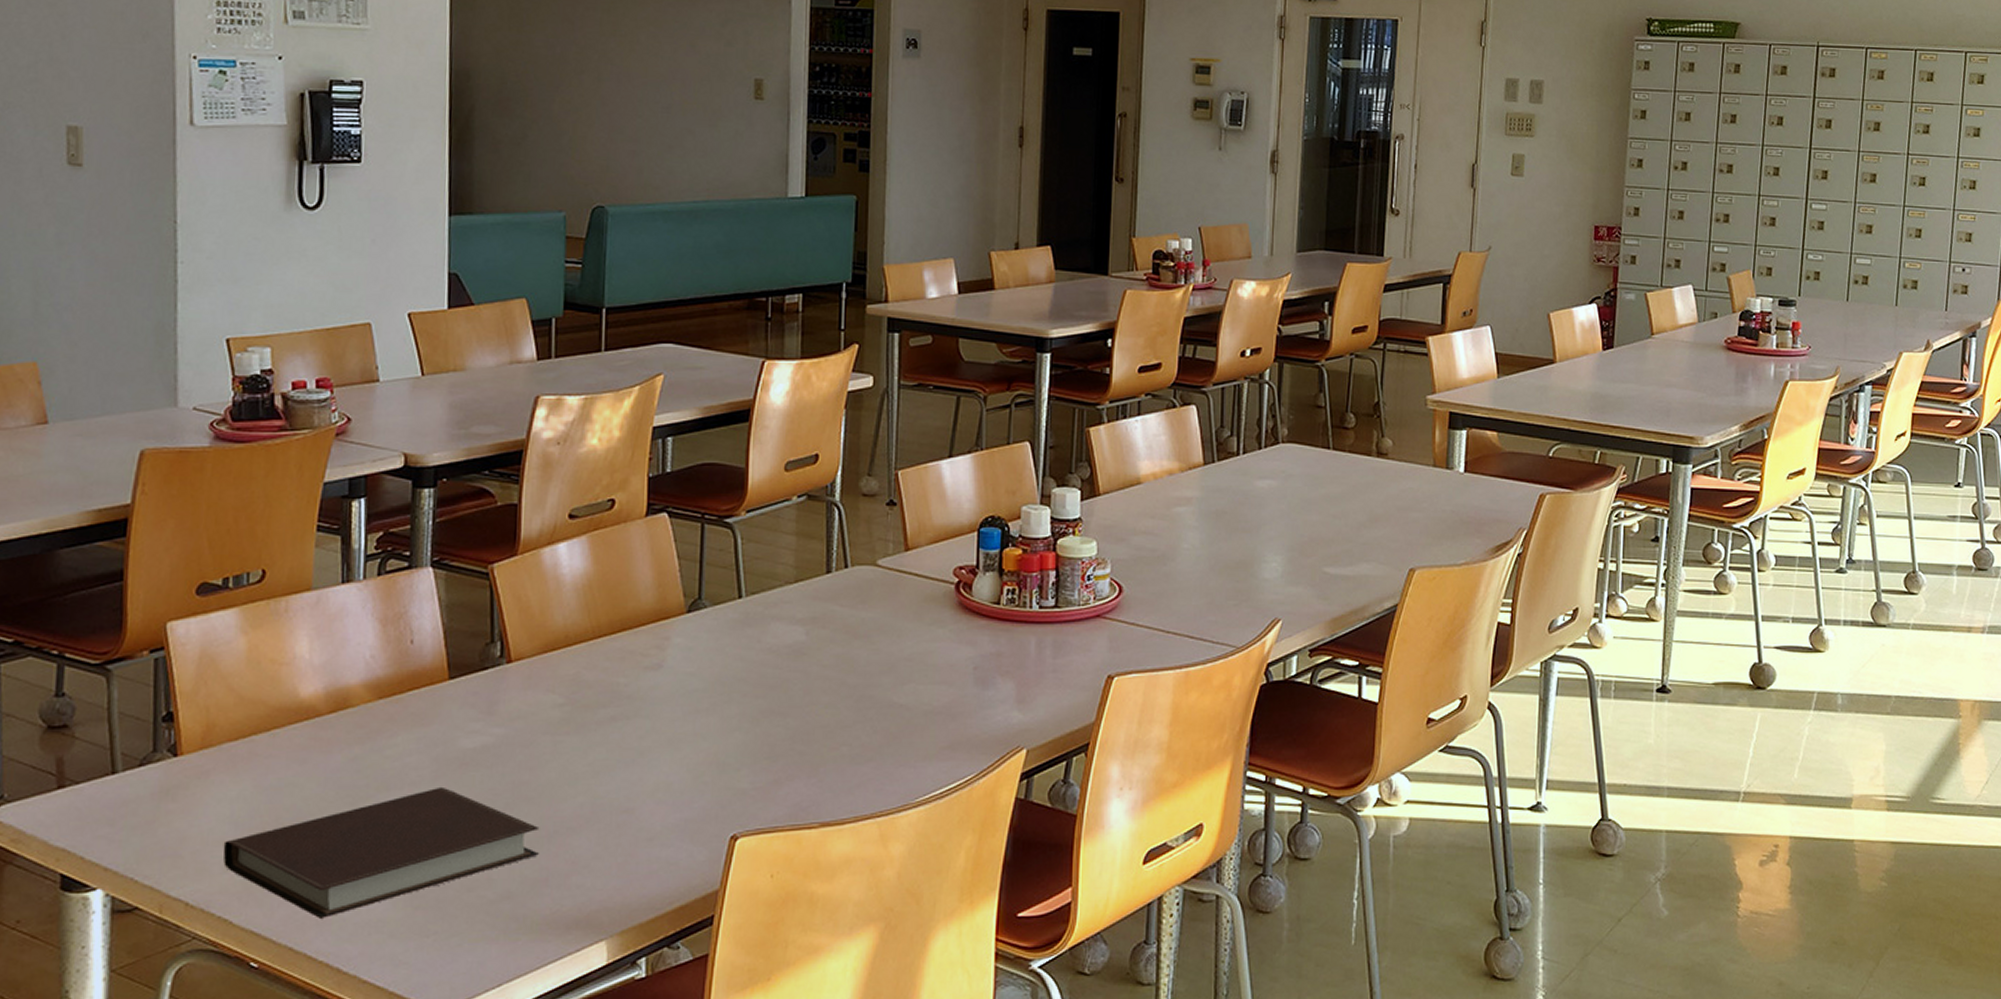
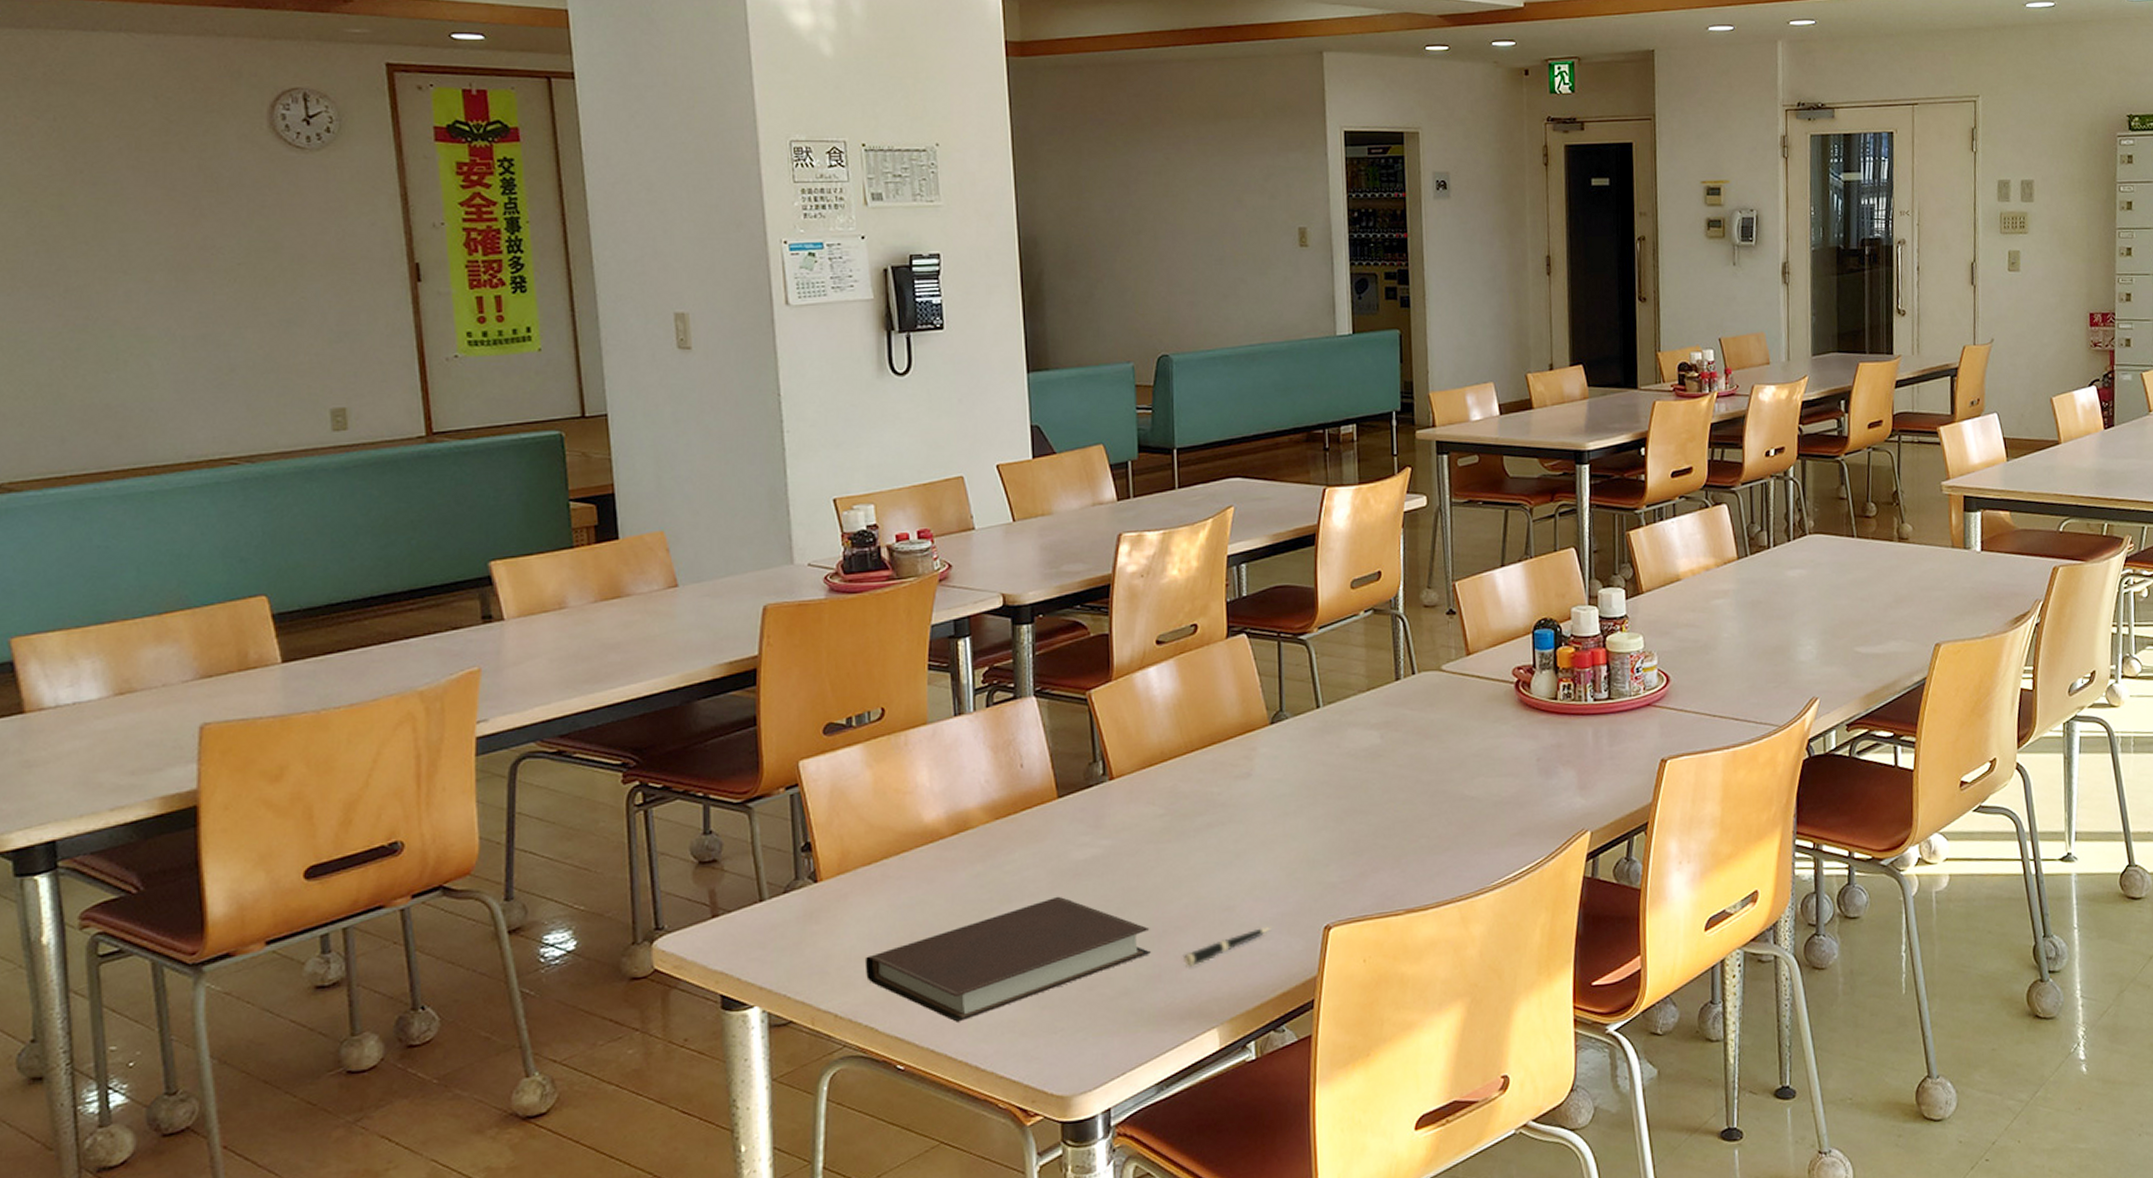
pen: none [575,833,672,871] -> present [1184,927,1271,966]

